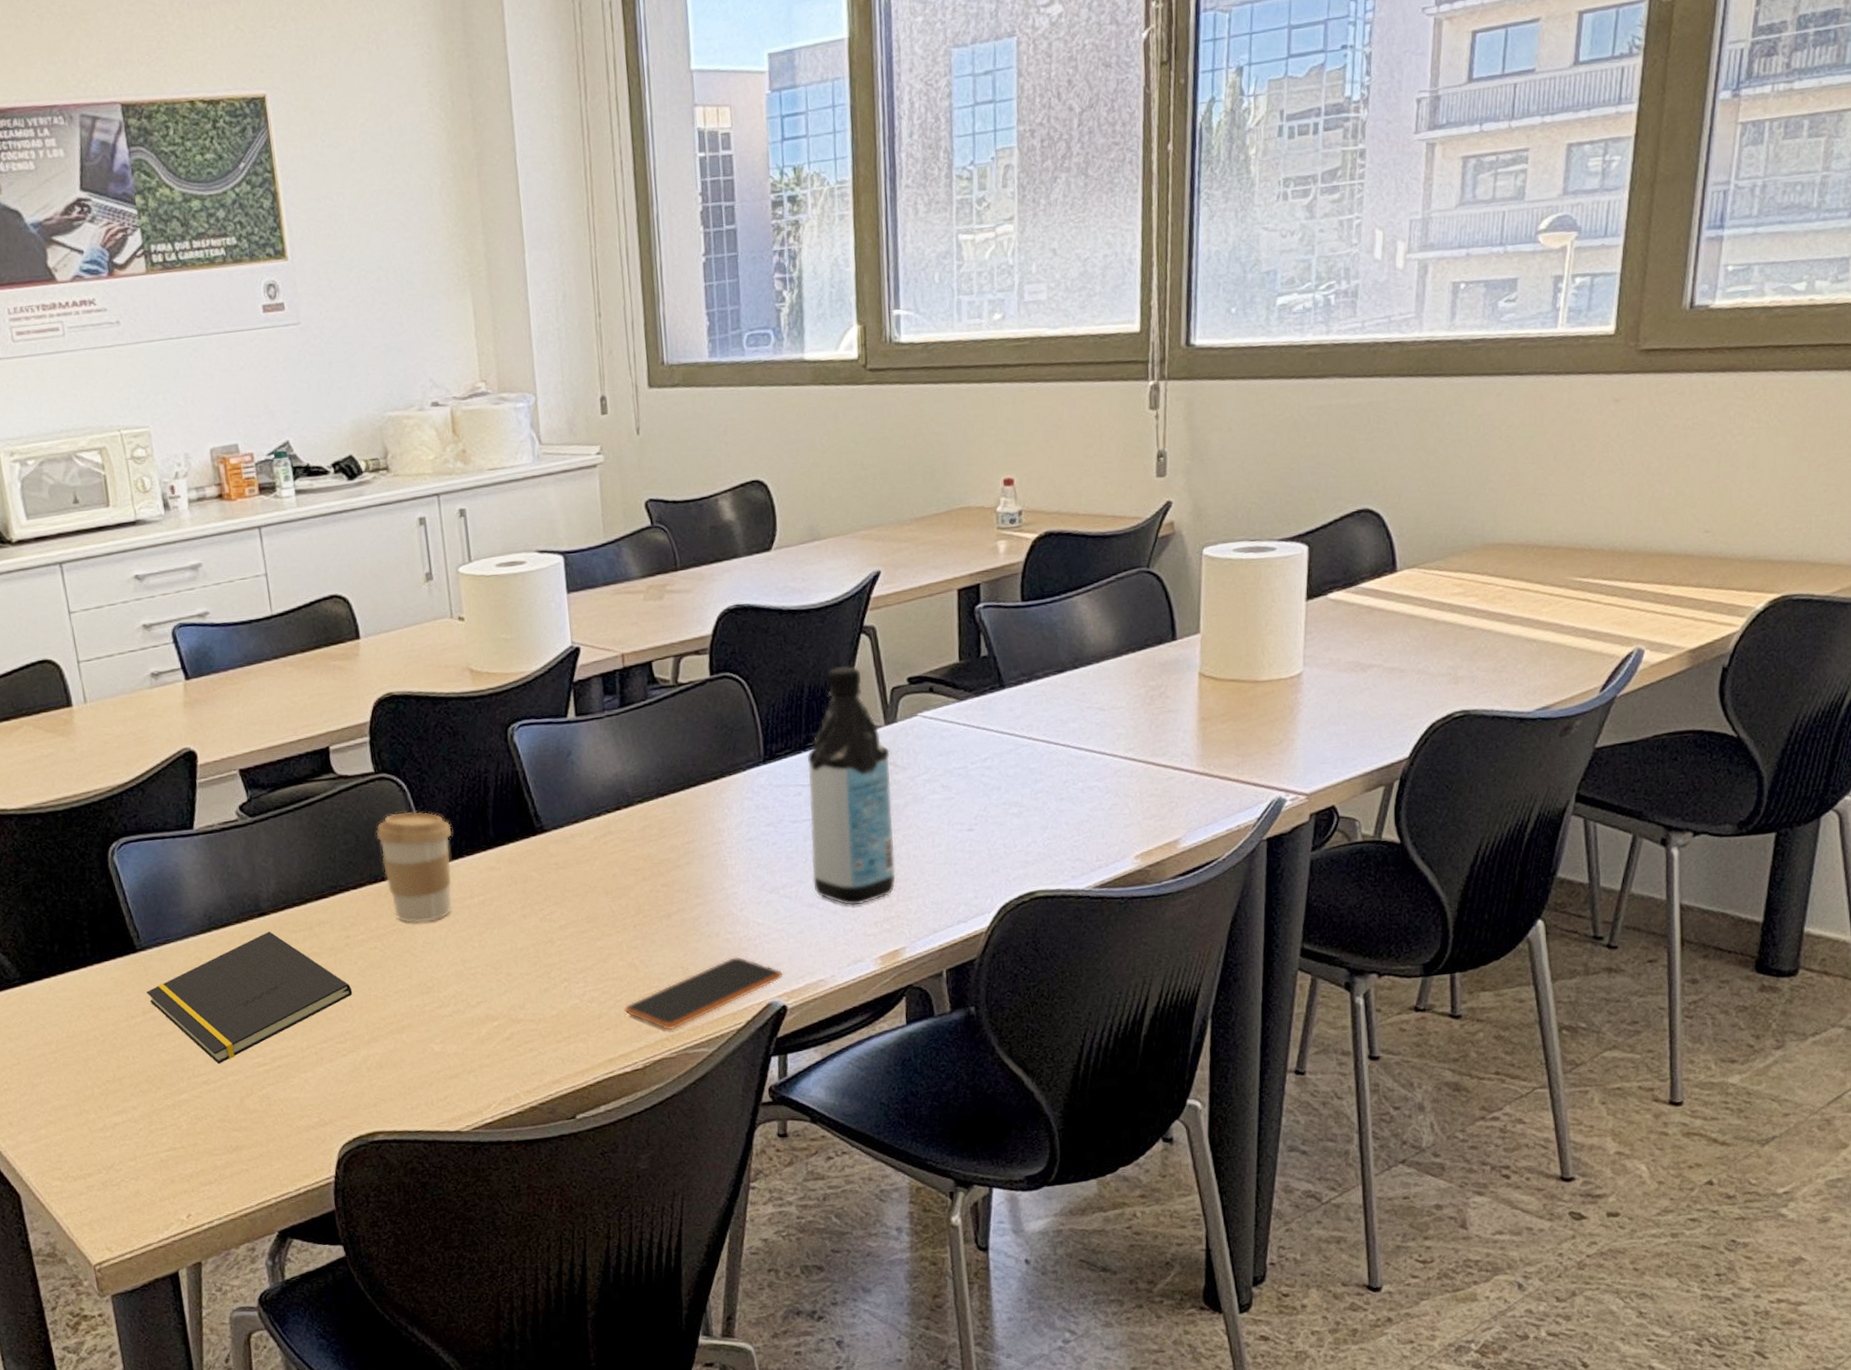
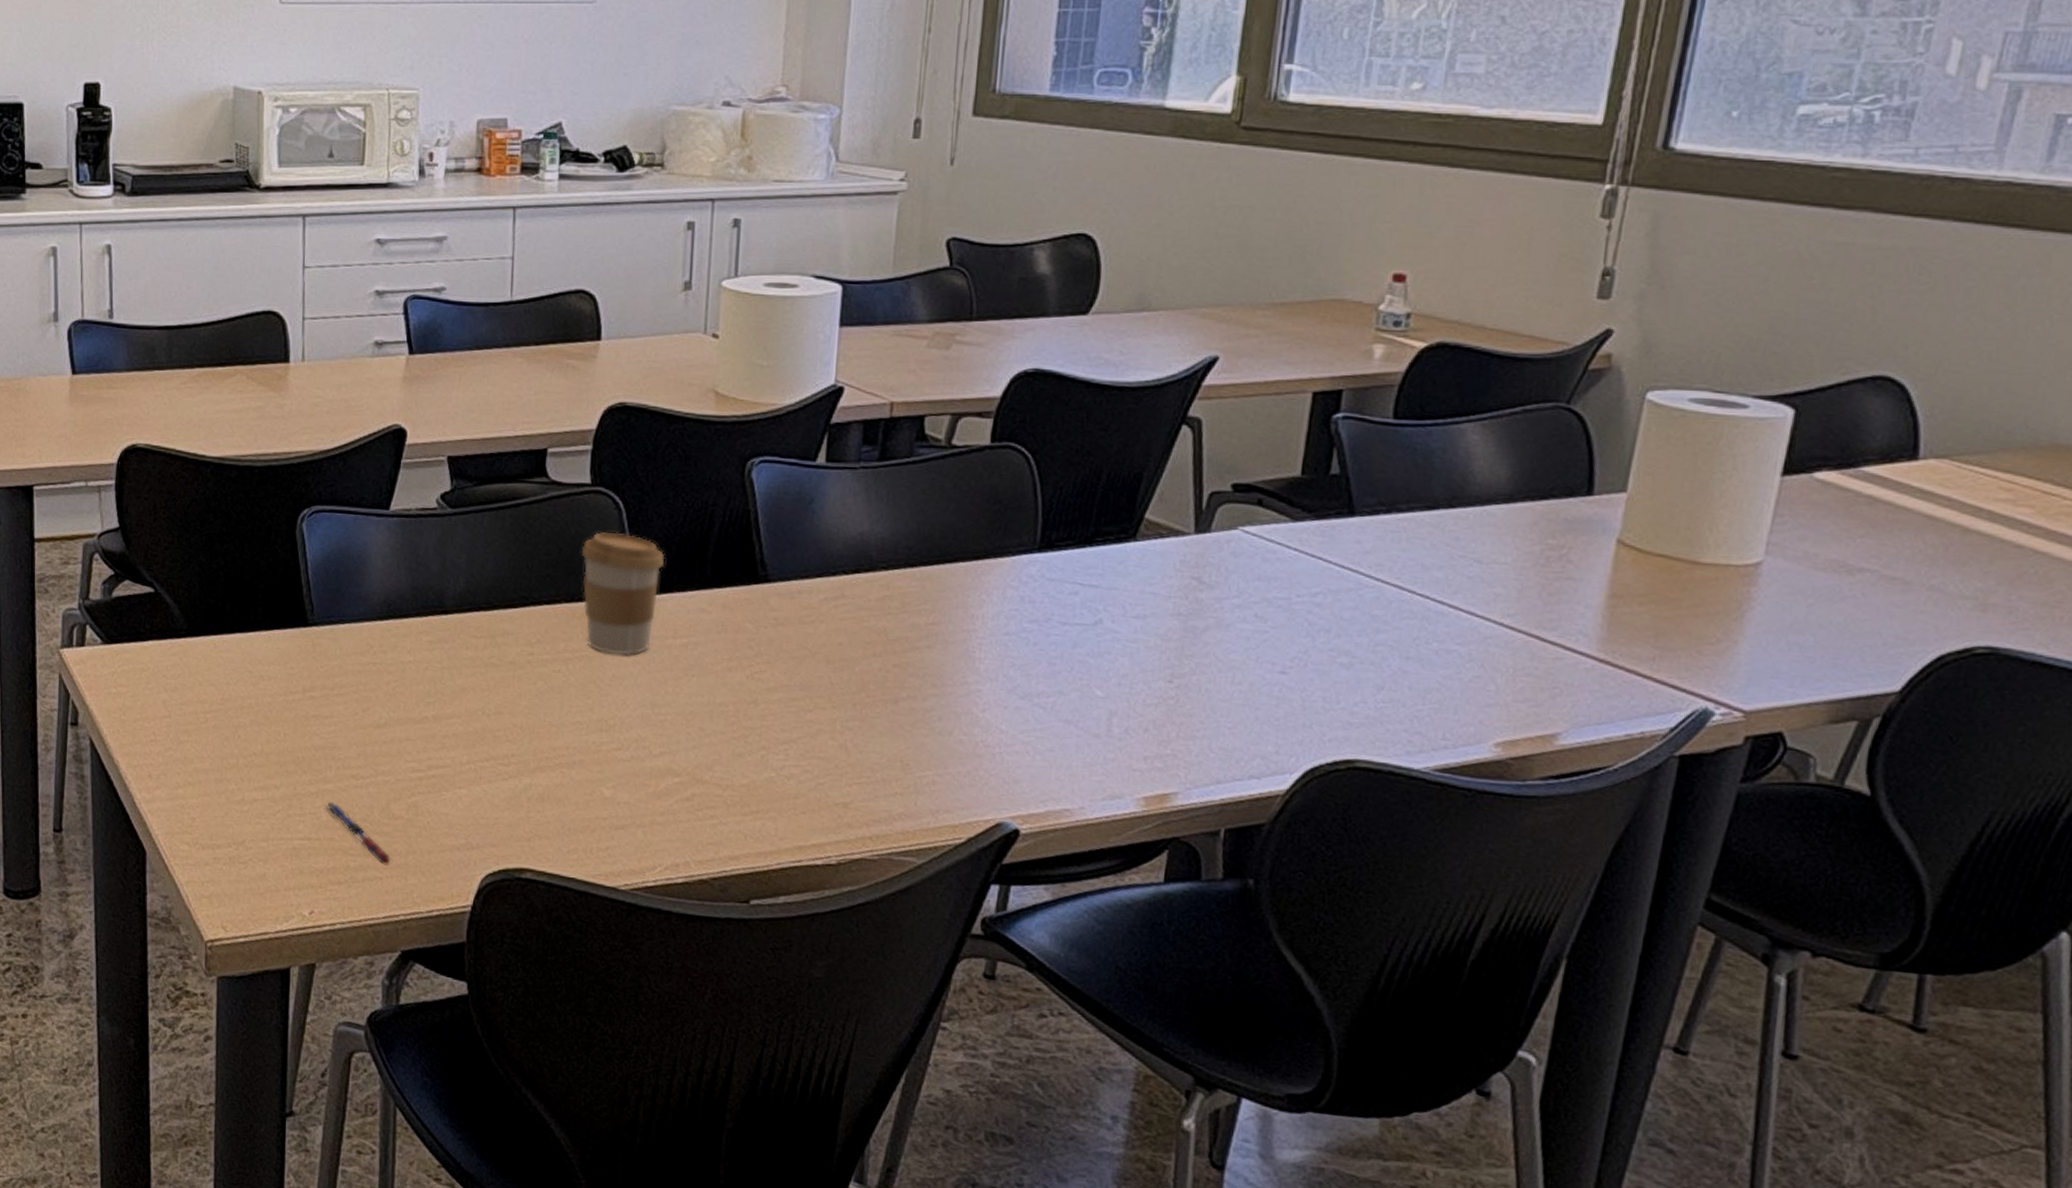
notepad: present [145,931,353,1064] -> none [310,631,526,760]
pen: none [183,1109,256,1158] -> present [324,801,394,866]
smartphone: present [624,956,783,1031] -> none [826,762,1021,829]
water bottle: present [806,666,896,906] -> none [1075,458,1196,734]

